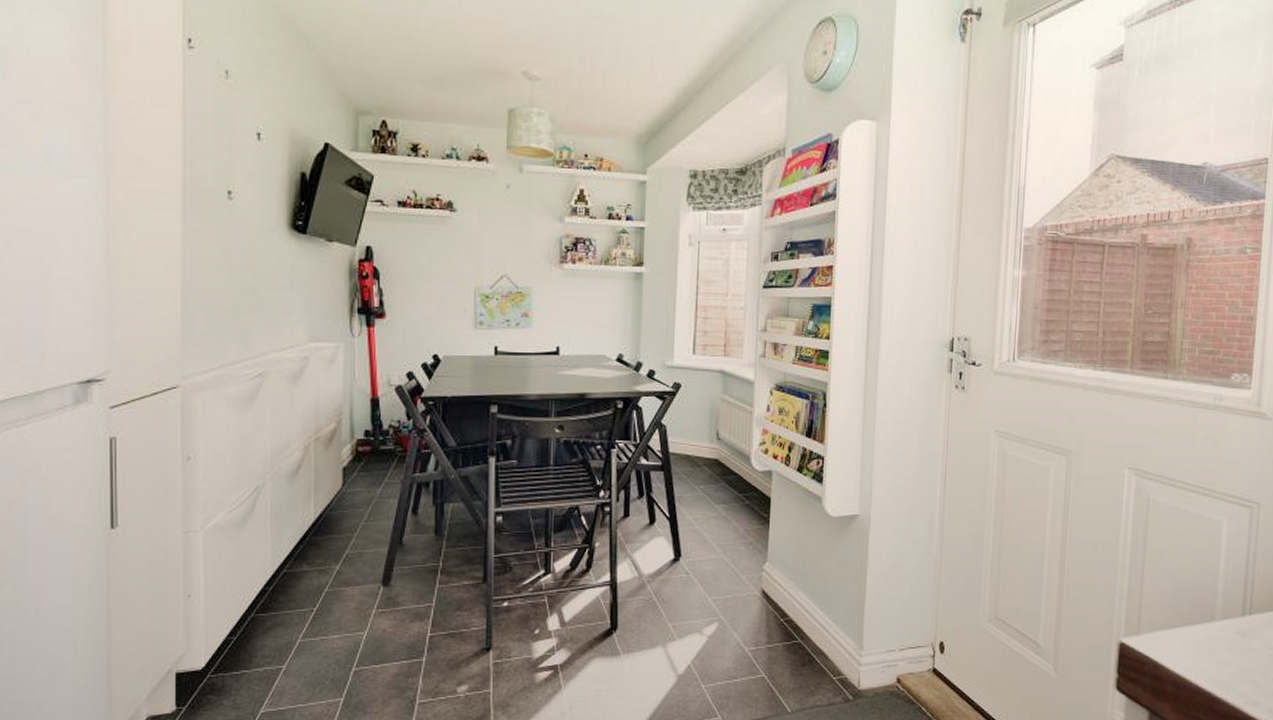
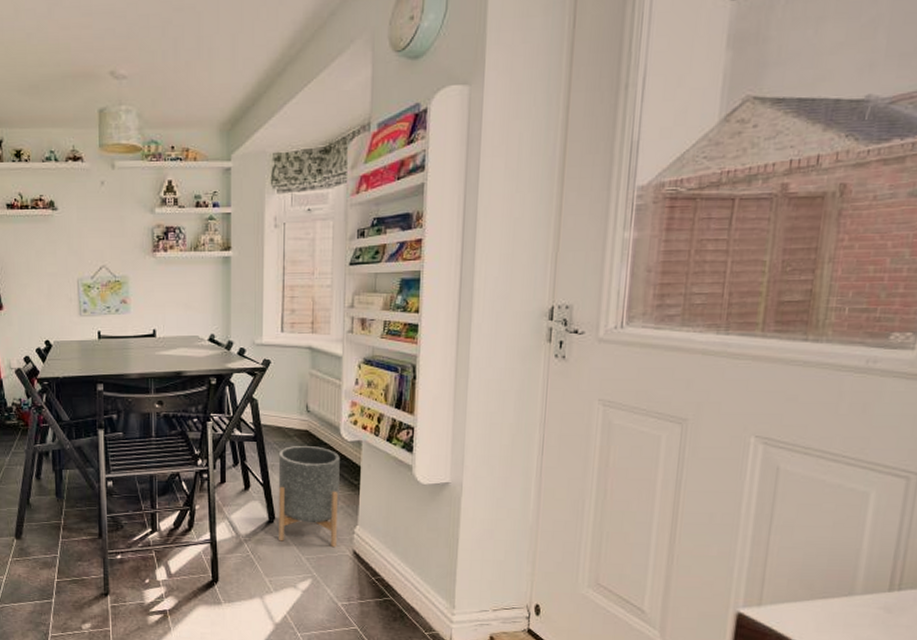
planter: none [684,476,750,587] -> present [278,446,340,548]

